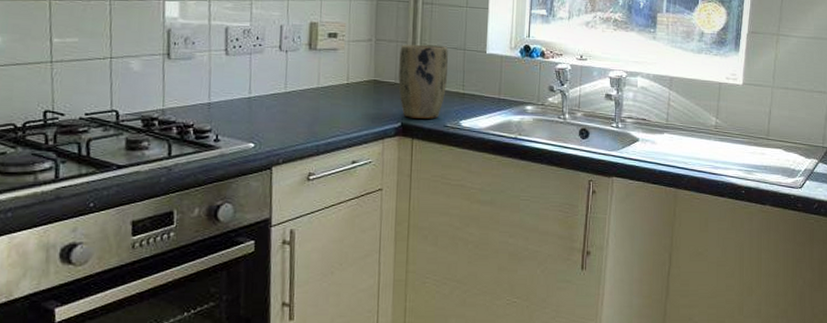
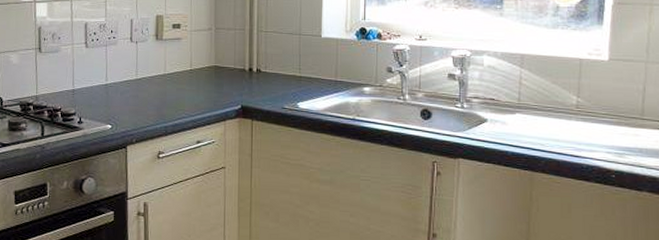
plant pot: present [398,44,448,119] -> none [237,31,284,101]

